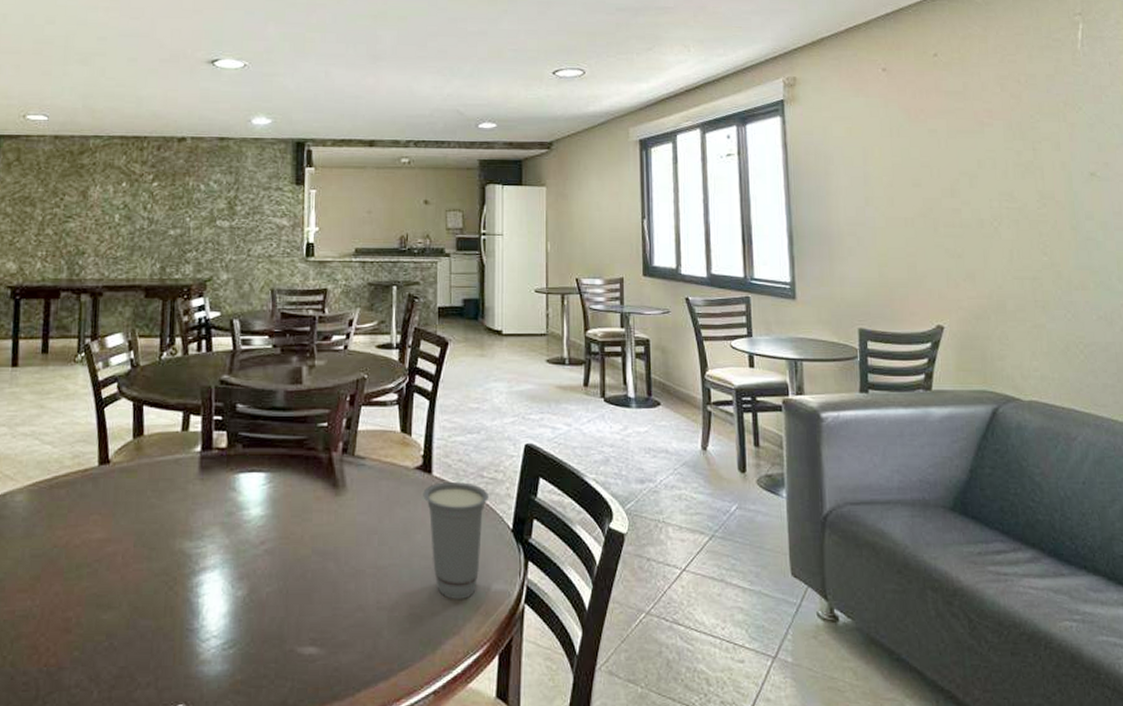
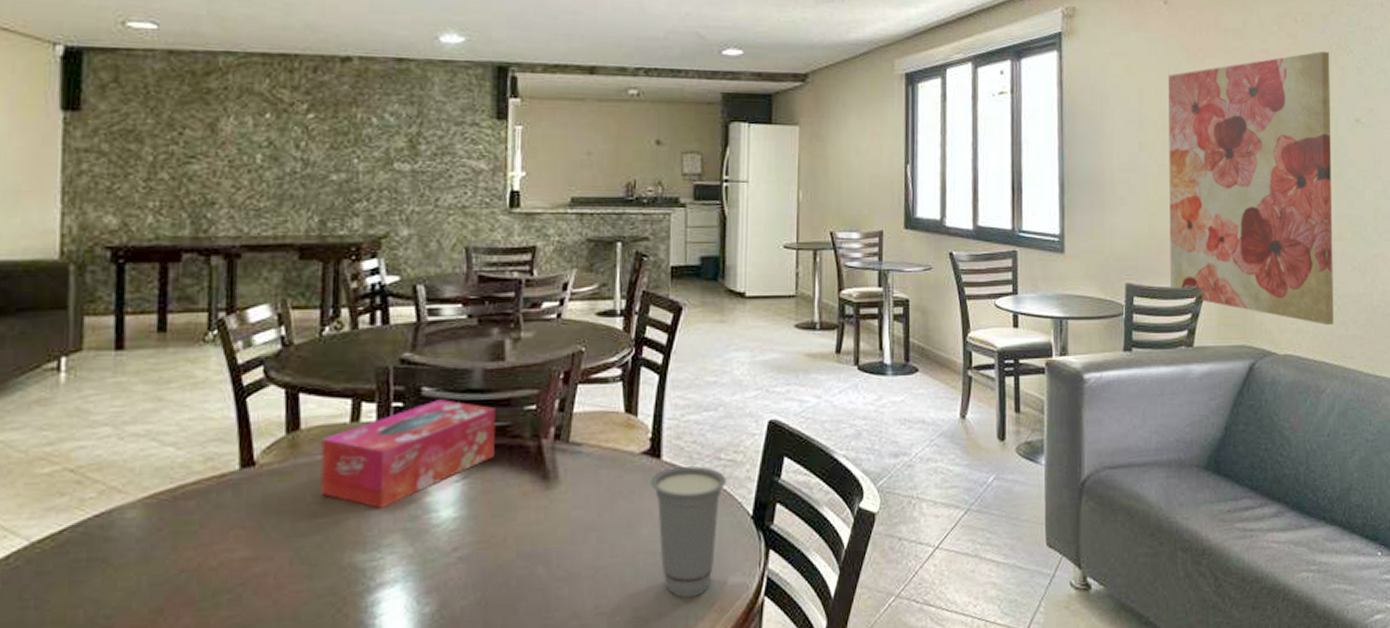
tissue box: none [157,415,295,504] -> present [320,399,496,508]
wall art: none [890,109,1082,372] -> present [1168,51,1334,325]

